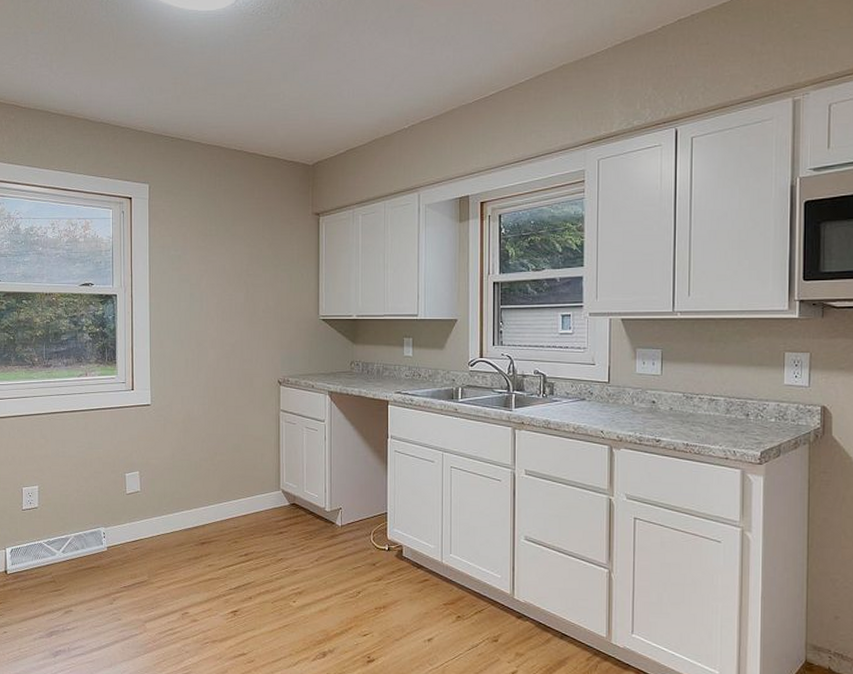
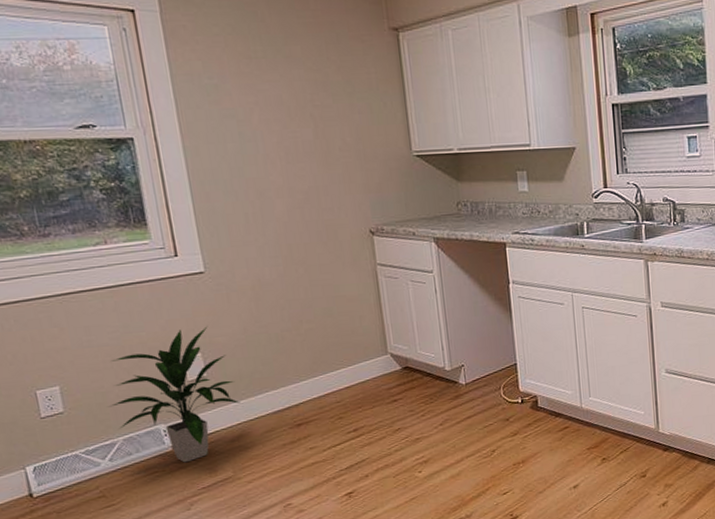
indoor plant: none [68,449,162,563] -> present [108,326,240,463]

